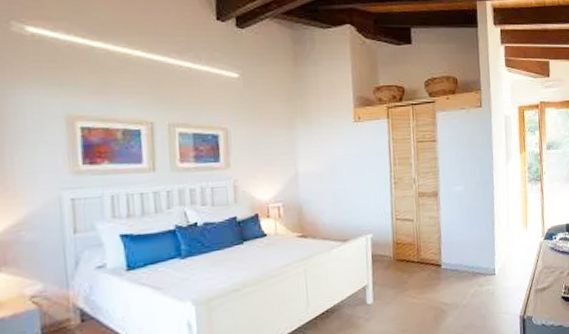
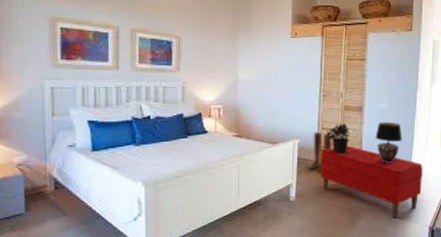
boots: none [386,223,409,267] -> present [309,132,332,171]
bench: none [397,235,508,312] -> present [320,145,423,219]
potted plant: none [401,210,429,246] -> present [326,122,351,154]
table lamp: none [454,205,483,251] -> present [375,122,402,163]

